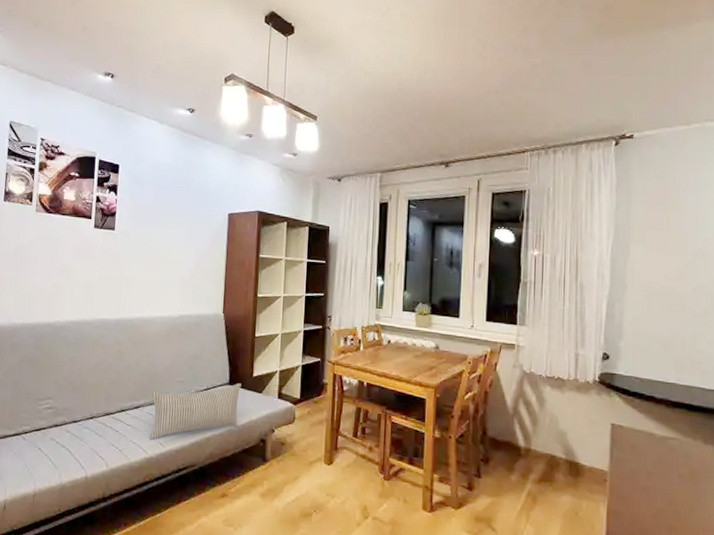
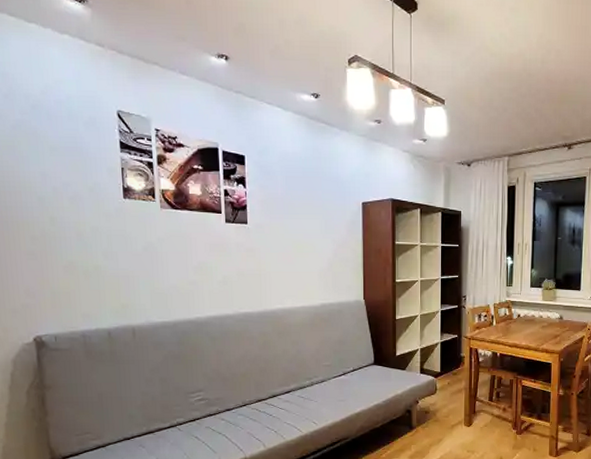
pillow: present [149,383,241,440] -> none [302,363,386,420]

